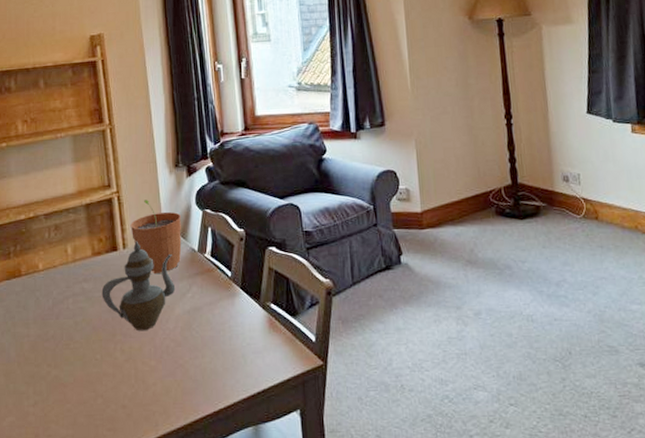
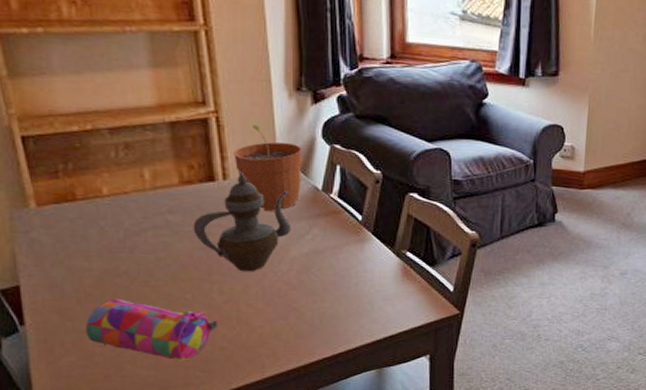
pencil case: none [23,361,120,420] -> present [85,298,218,361]

